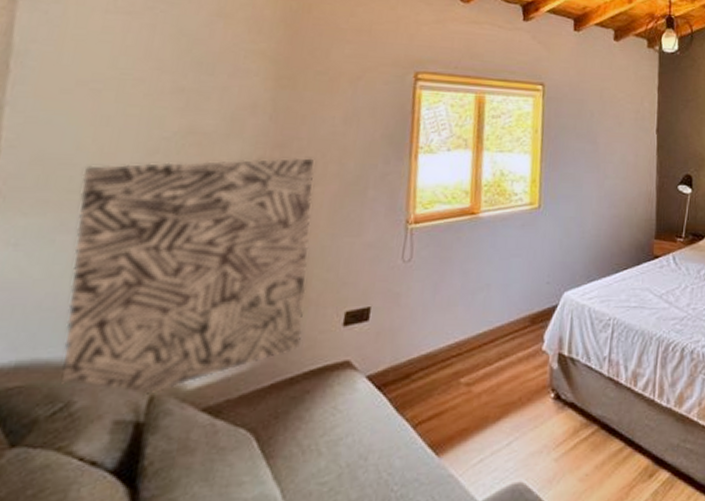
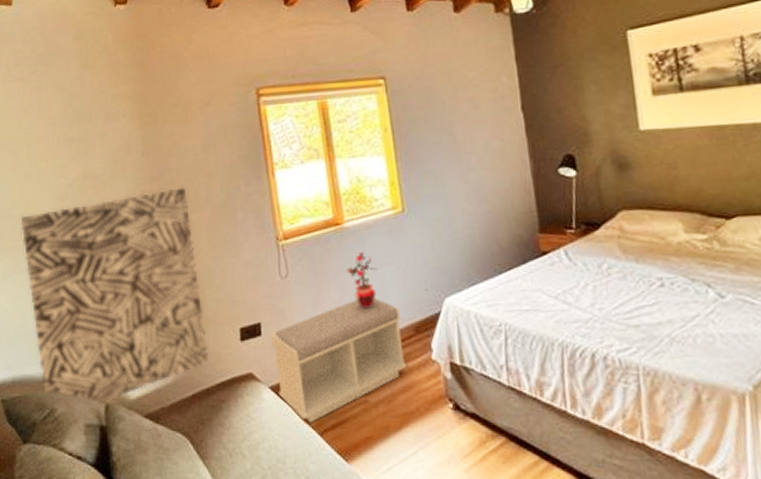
bench: none [376,288,520,415] -> present [270,298,406,423]
potted plant: none [474,243,506,298] -> present [346,252,378,309]

